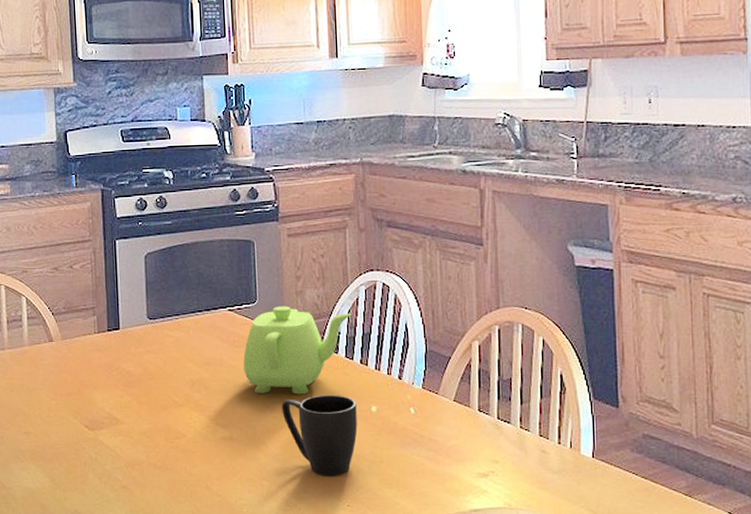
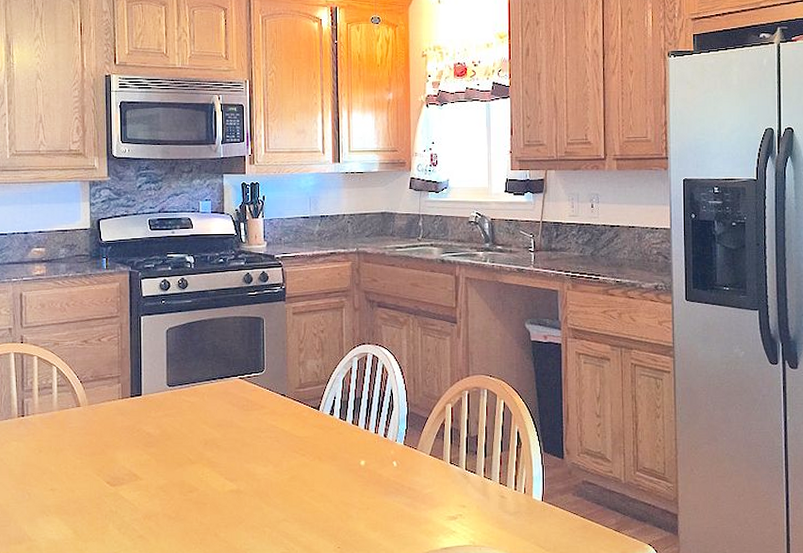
teapot: present [243,306,352,395] -> none [251,374,346,452]
mug: present [281,395,358,476] -> none [283,451,348,522]

